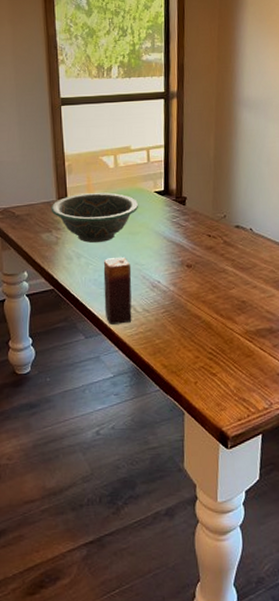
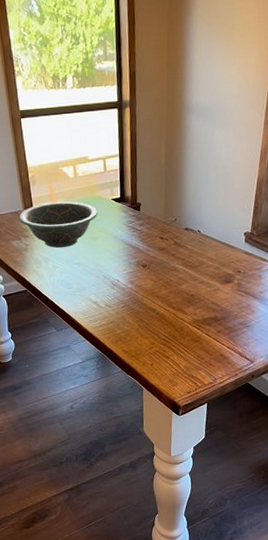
candle: present [103,257,132,325] -> none [69,260,96,319]

